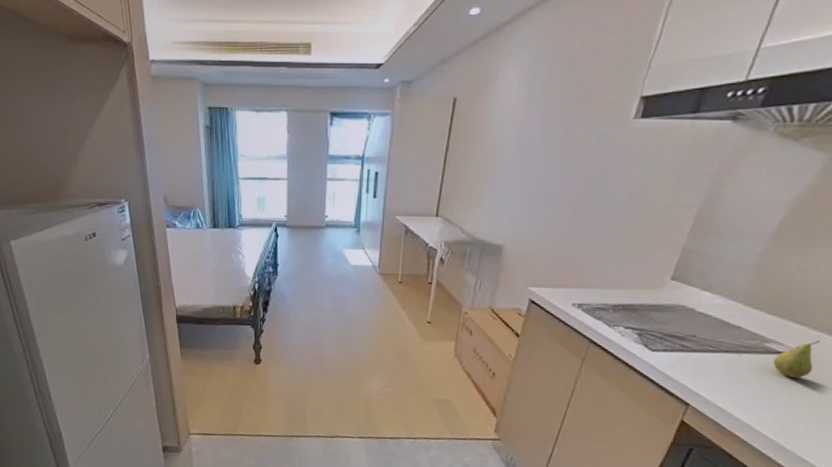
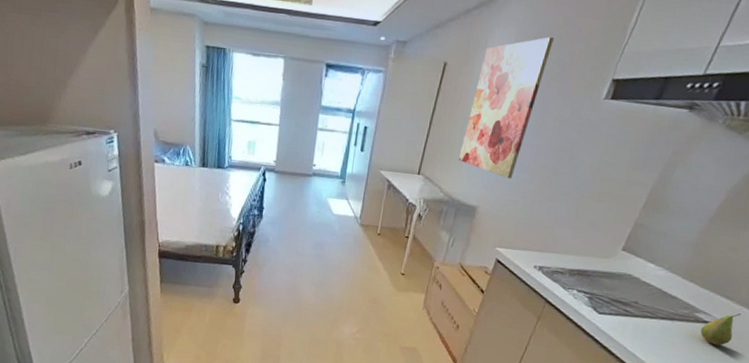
wall art: none [478,60,570,213] -> present [458,37,554,179]

